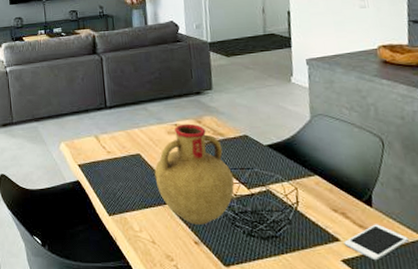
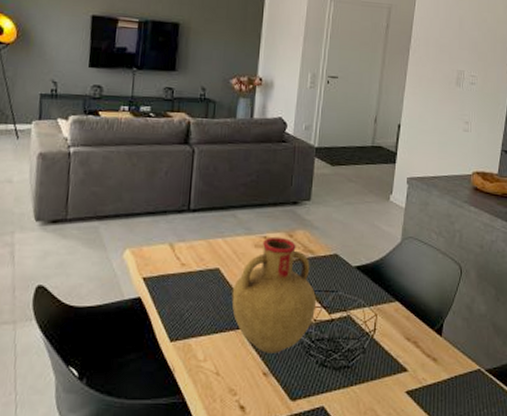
cell phone: present [344,224,409,261] -> none [411,353,468,392]

